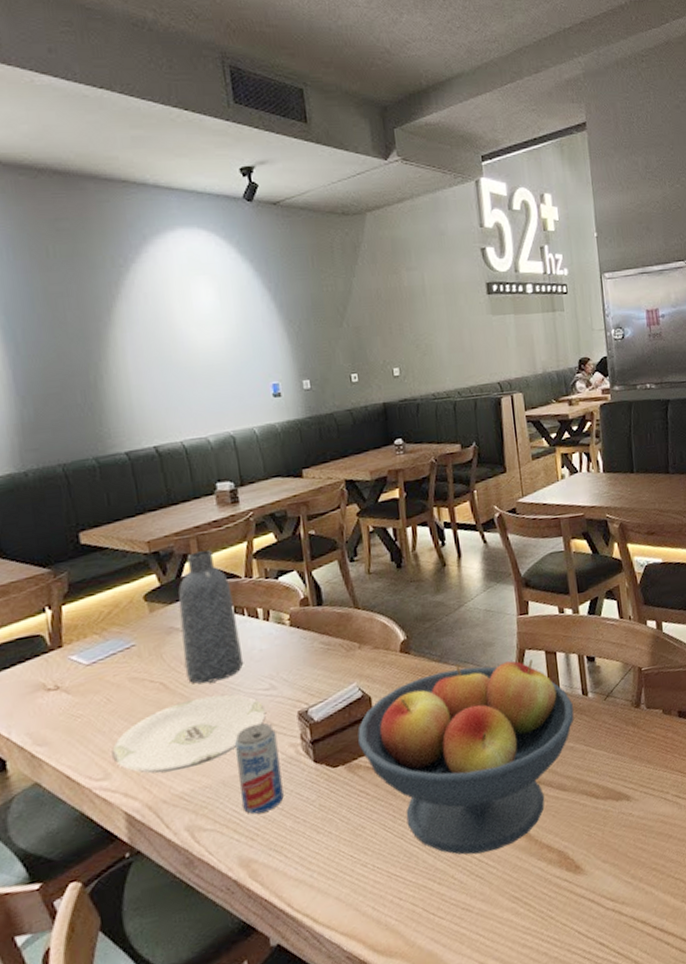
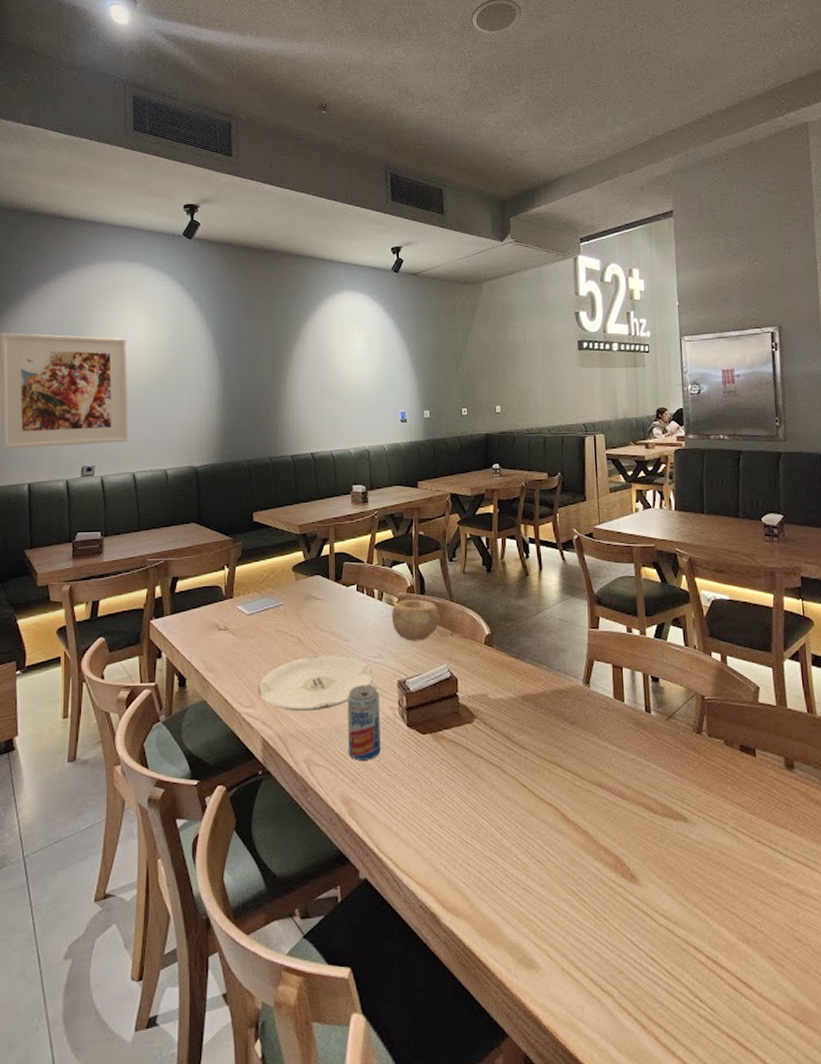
vase: present [178,550,243,684] -> none [316,537,359,644]
bowl: none [282,612,345,664] -> present [391,599,440,641]
fruit bowl: present [357,659,574,855] -> none [443,663,637,841]

